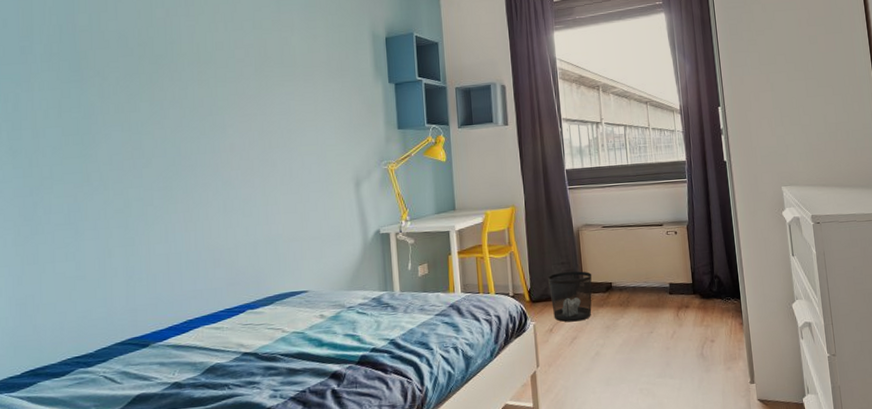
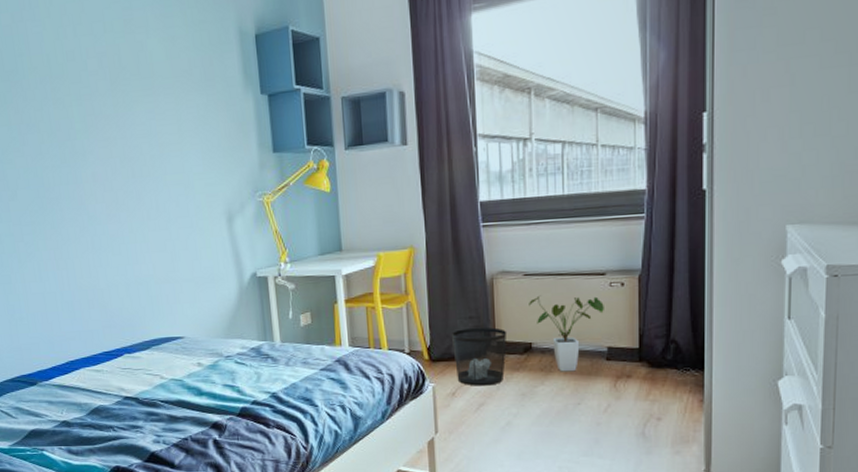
house plant: none [607,243,664,306] -> present [529,295,604,372]

